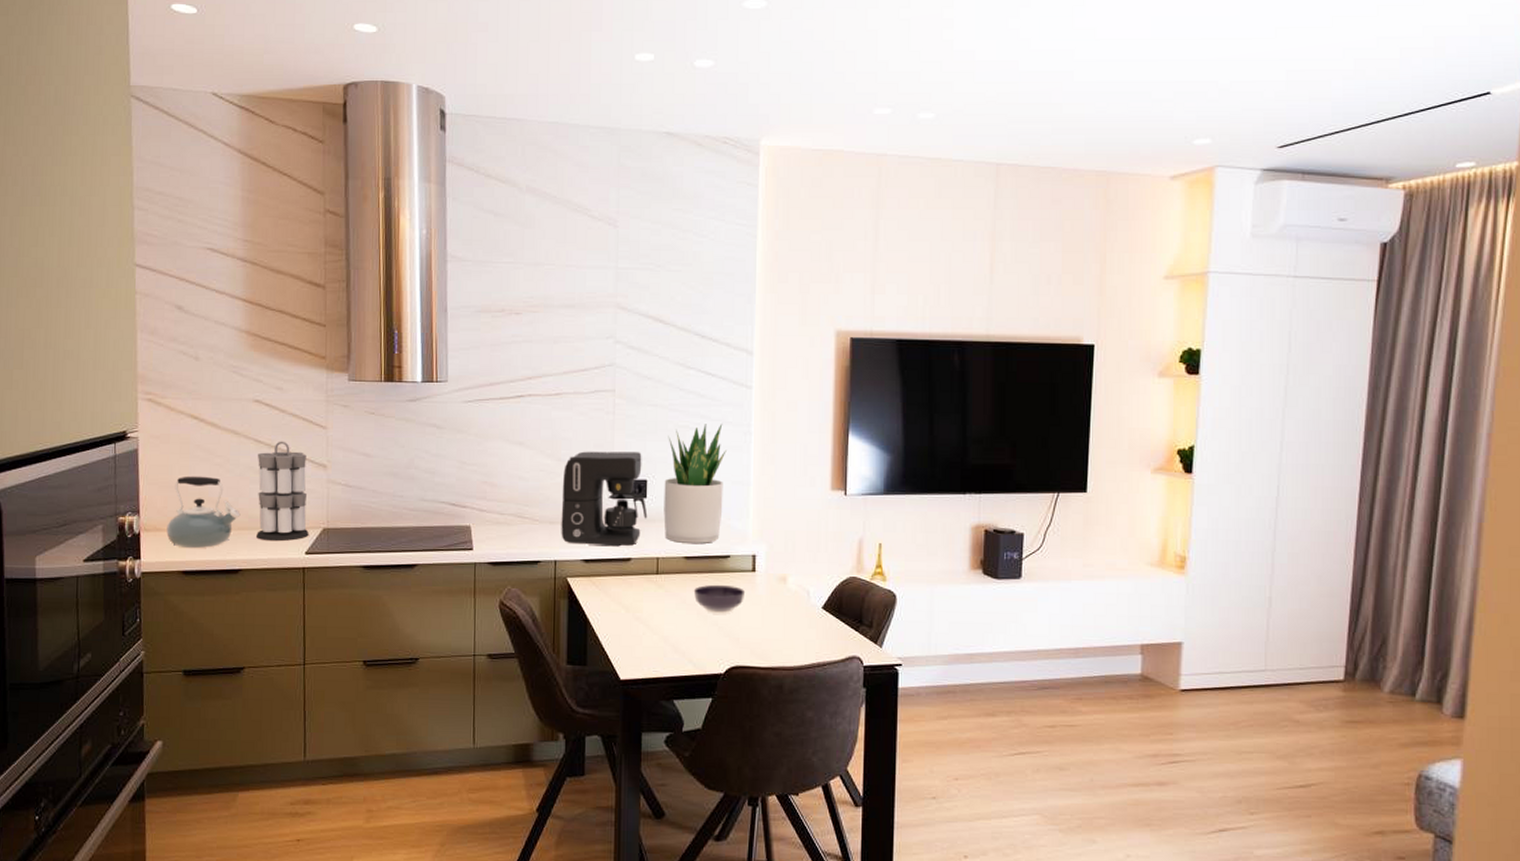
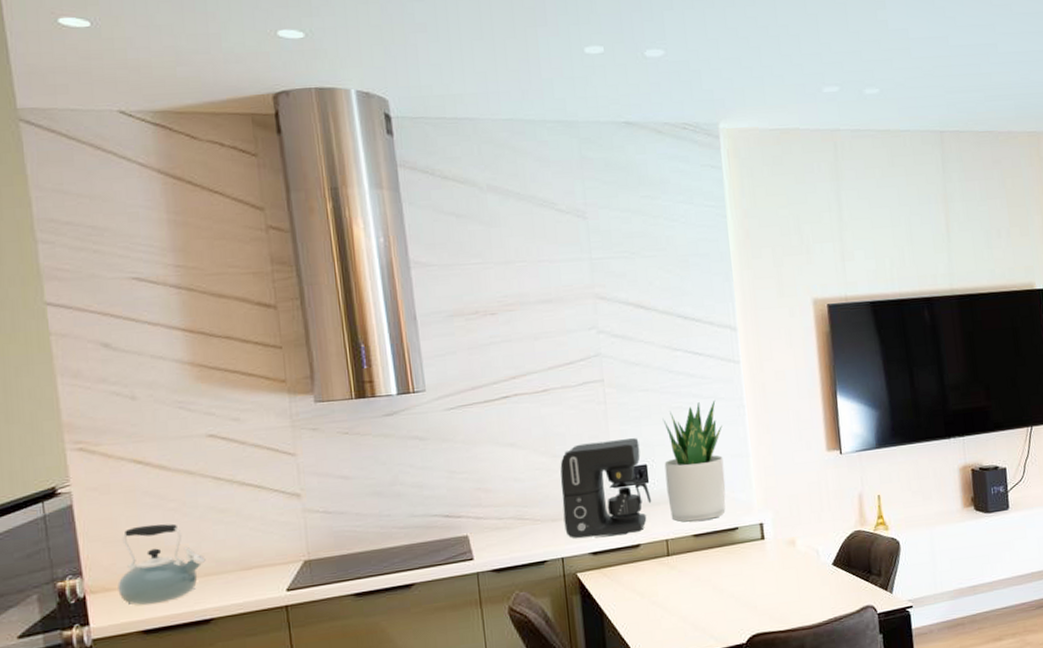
spice rack: present [255,441,309,542] -> none [219,474,289,584]
bowl: present [693,584,746,613] -> none [706,556,758,586]

